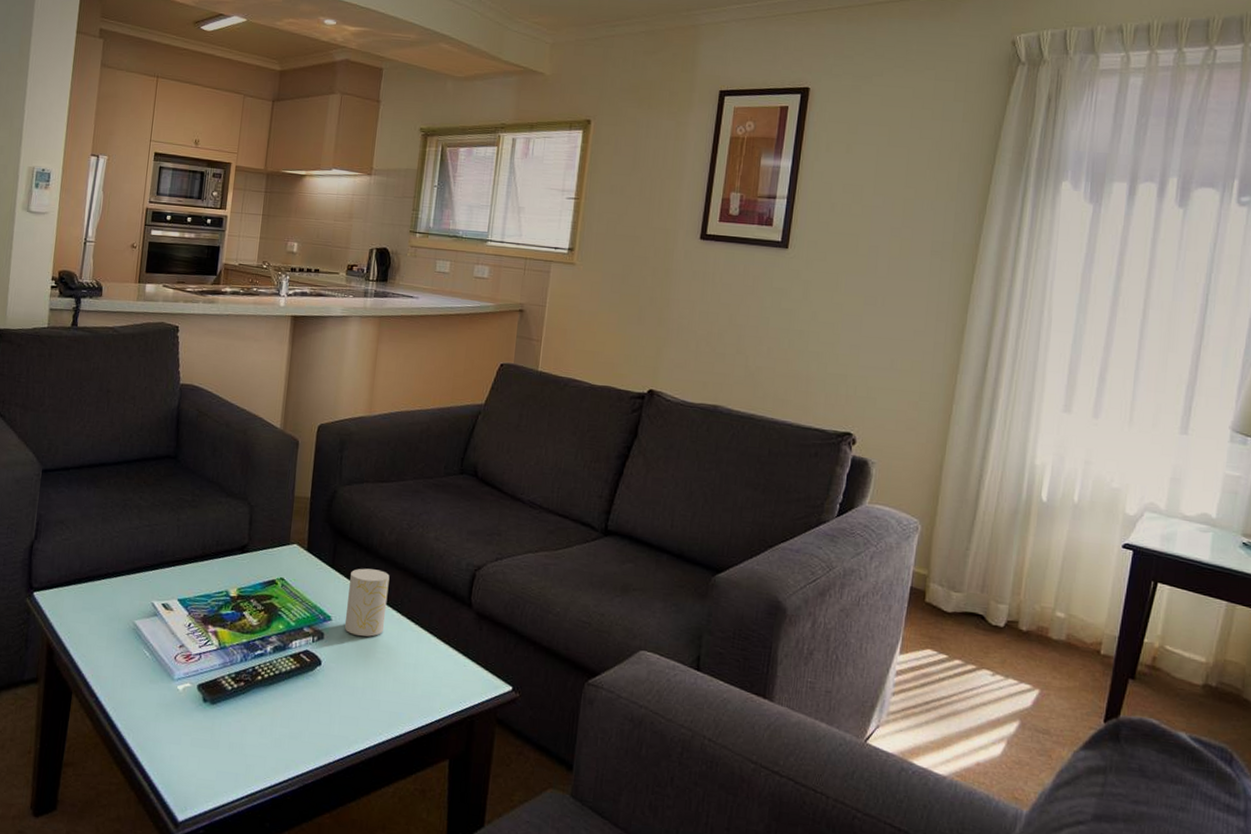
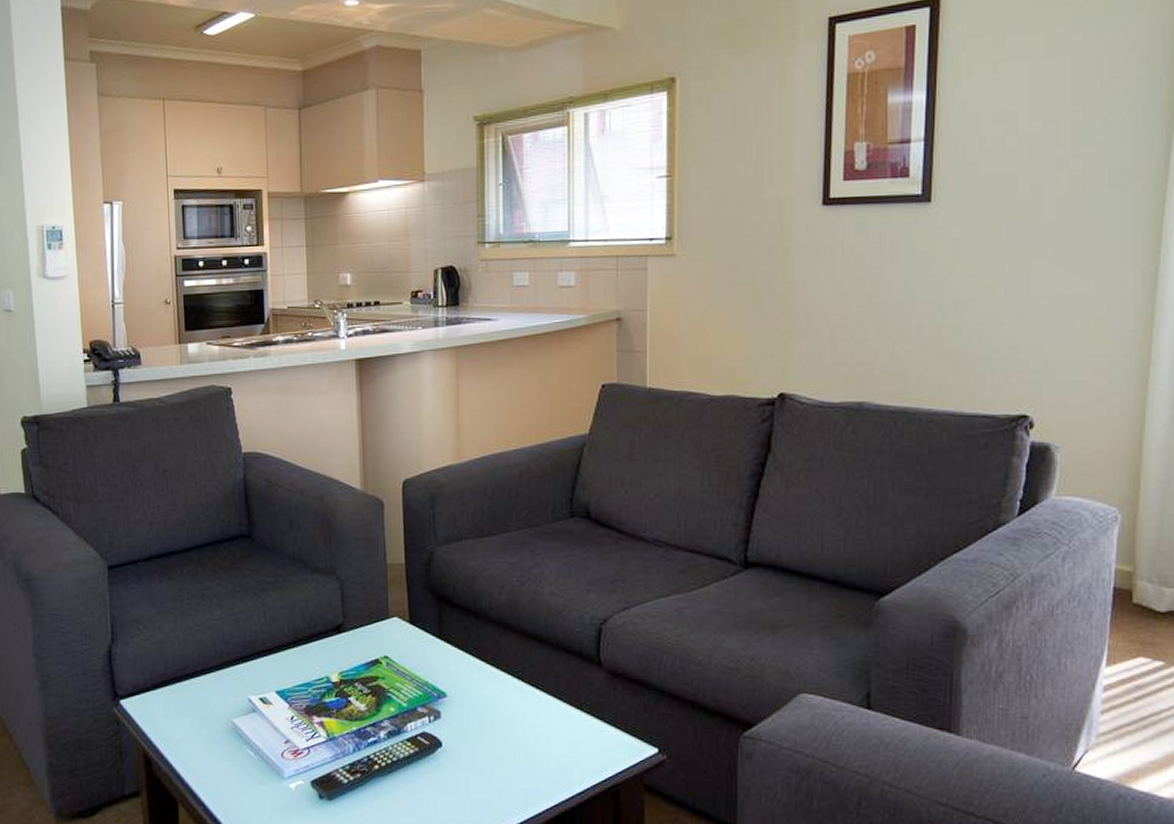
cup: present [344,568,390,637] -> none [461,635,507,710]

